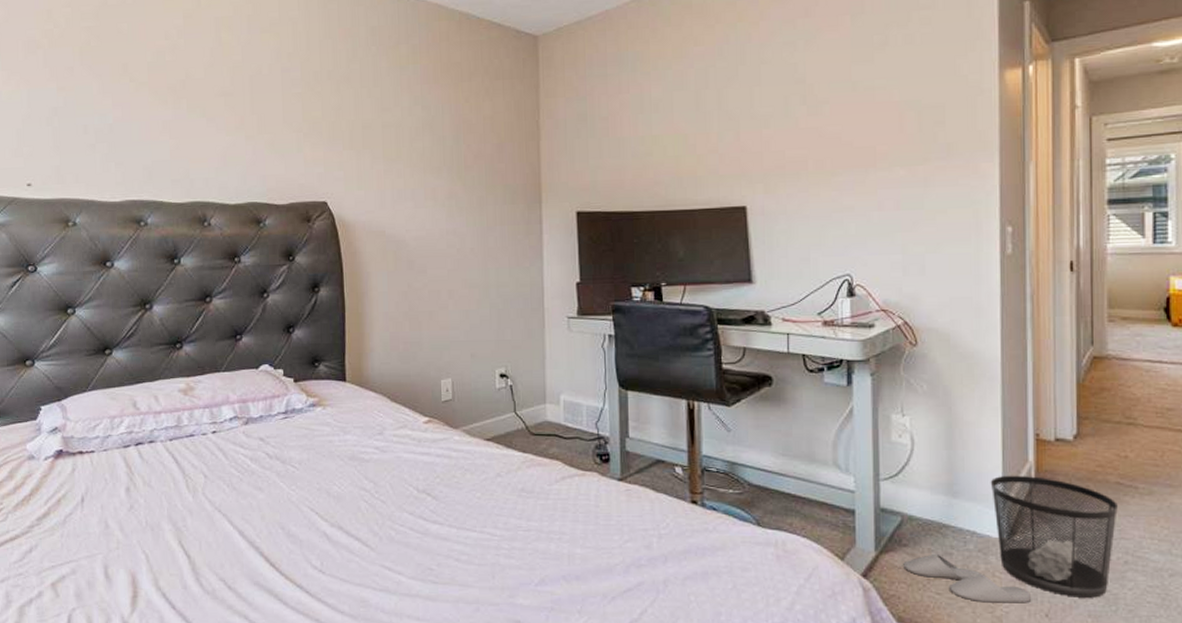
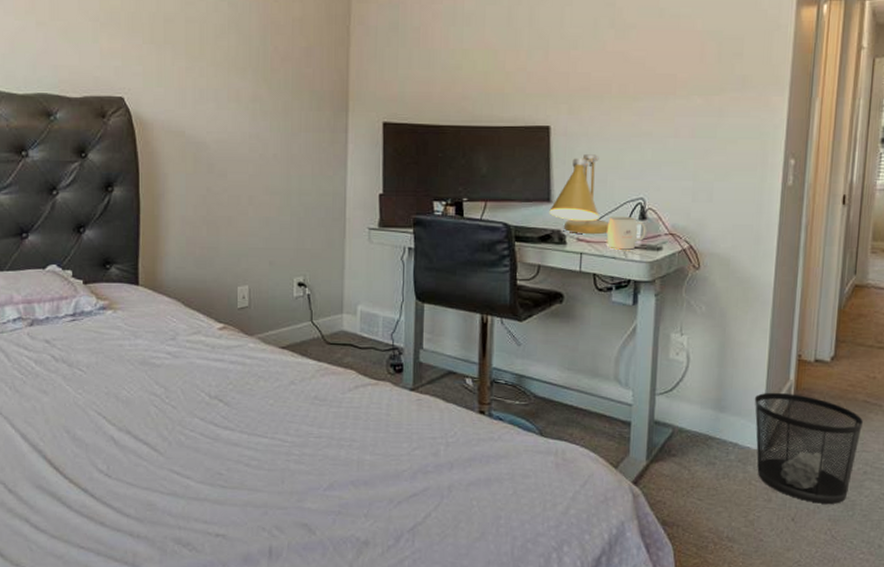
table lamp: none [751,232,816,315] -> present [549,154,609,235]
mug: none [814,293,856,329] -> present [607,216,646,250]
slippers: present [903,555,1032,603] -> none [670,464,782,509]

